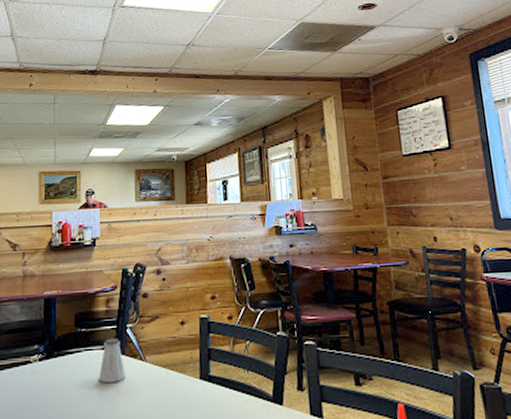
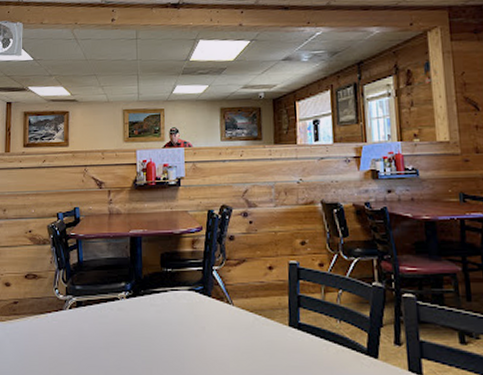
saltshaker: present [99,338,125,382] -> none [185,279,212,323]

